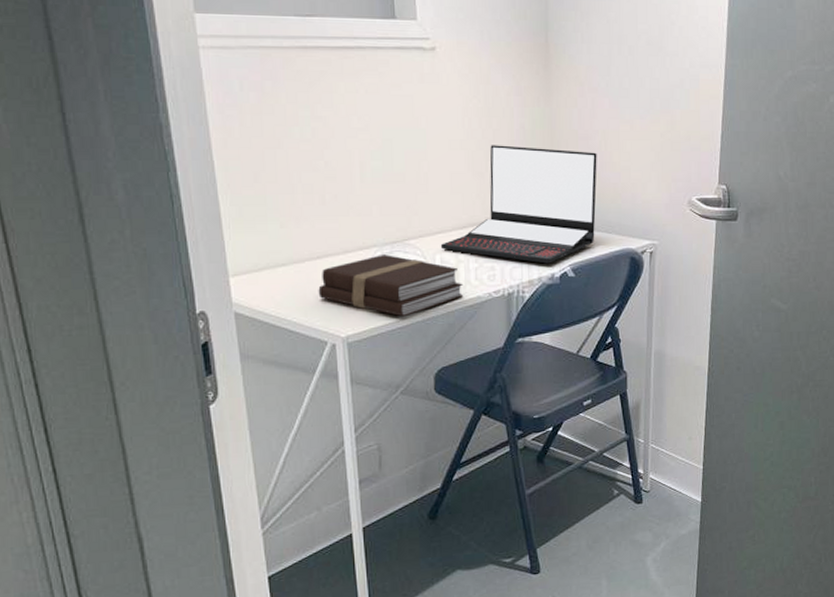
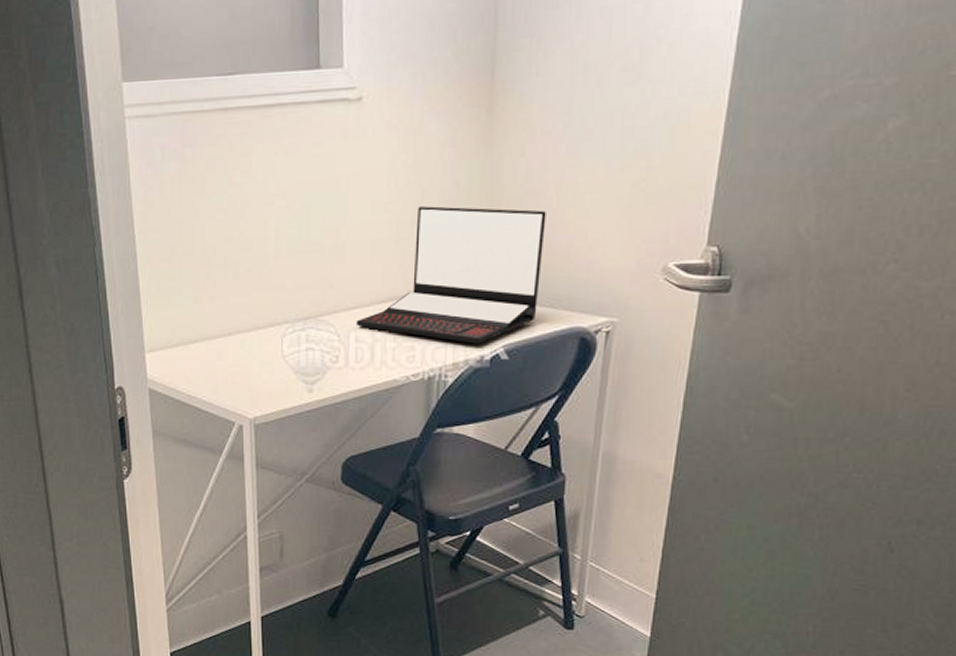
book: present [318,255,464,317] -> none [228,332,379,400]

